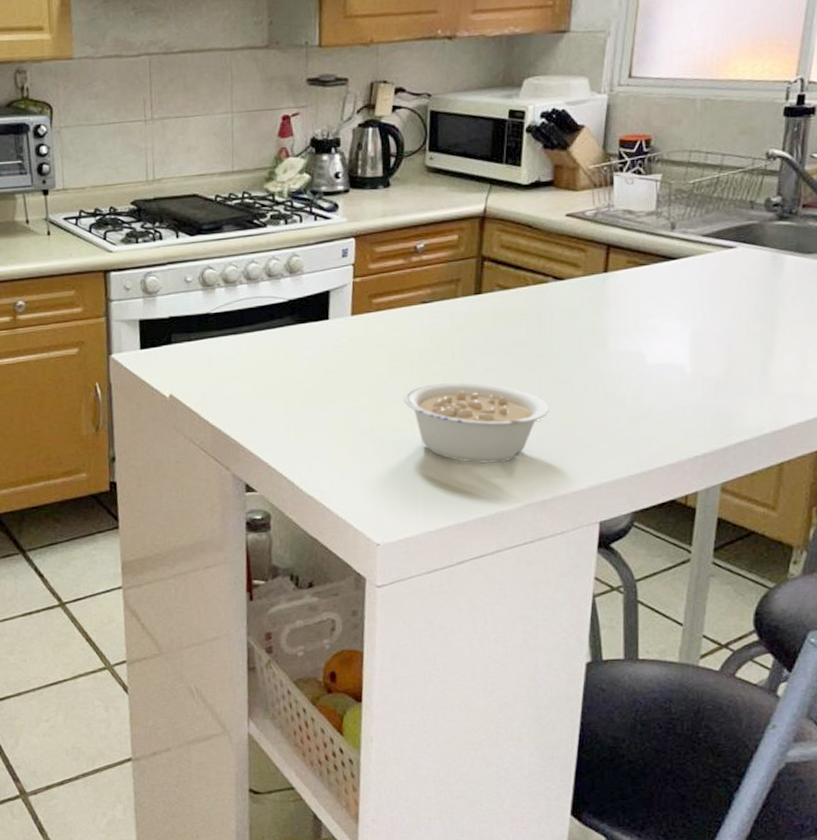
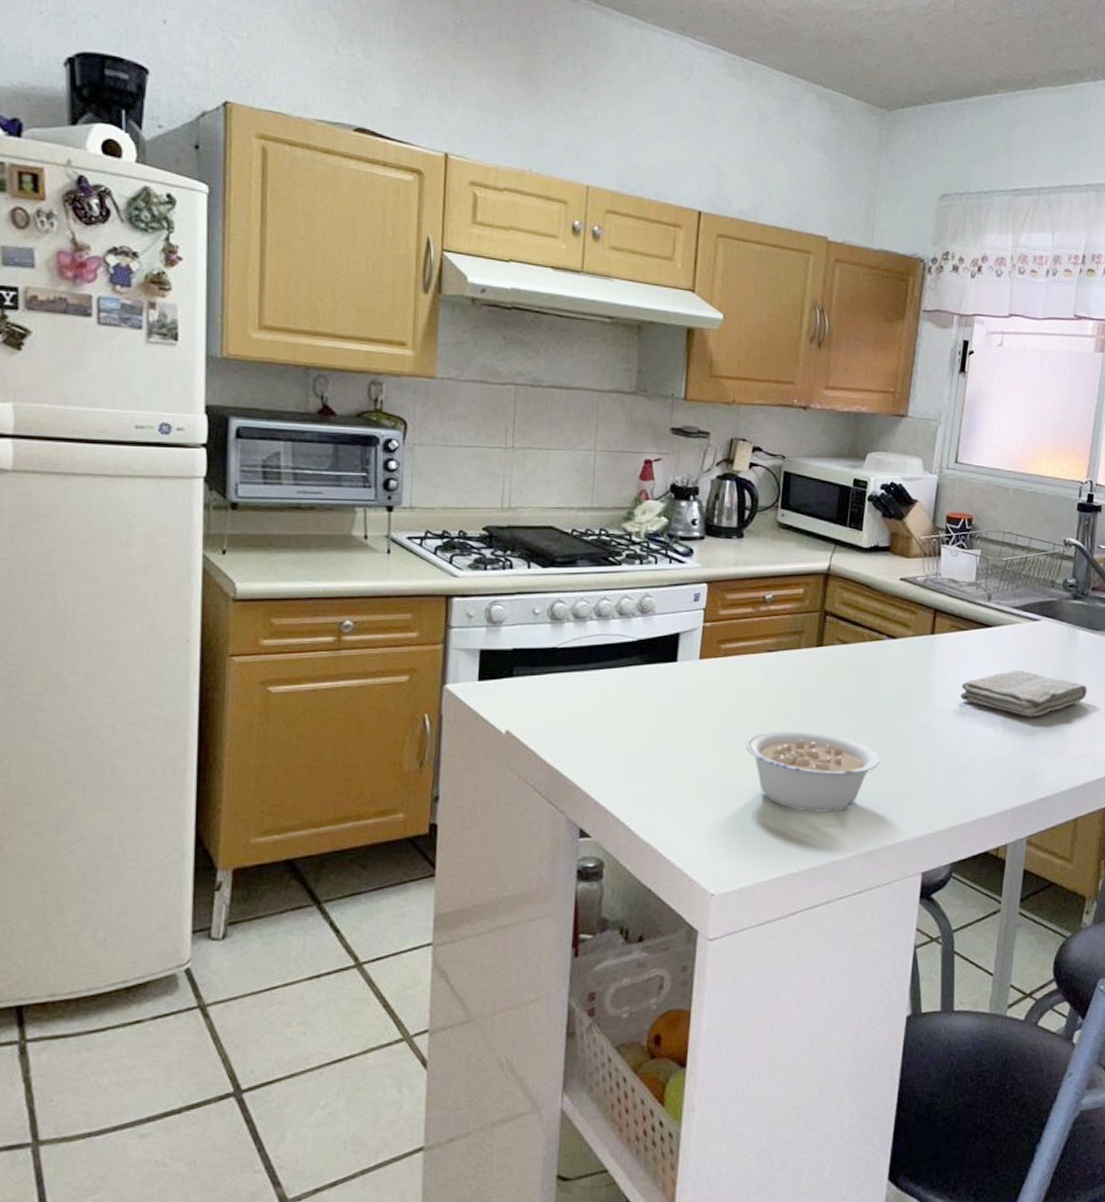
washcloth: none [639,304,796,356] -> present [960,670,1087,717]

